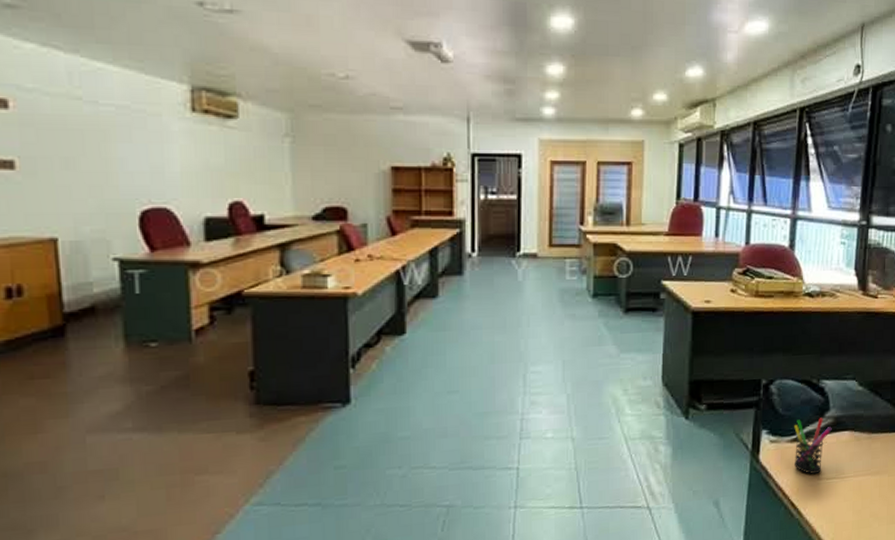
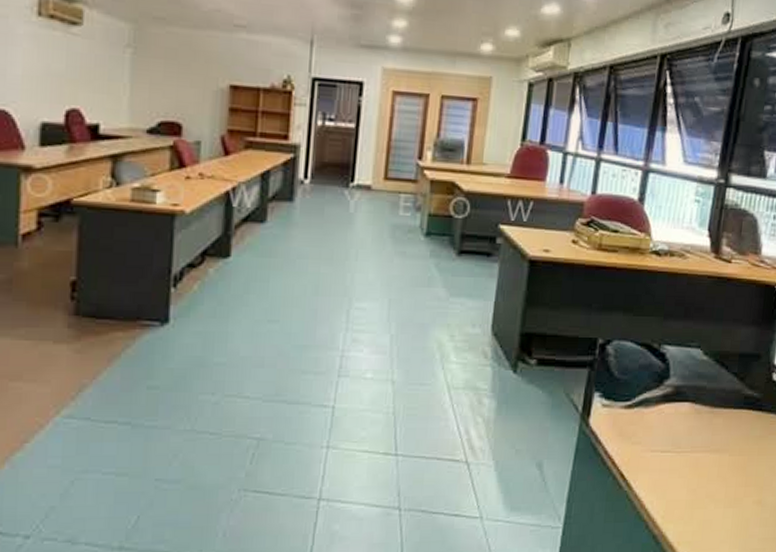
pen holder: present [793,417,832,475] -> none [626,385,671,446]

